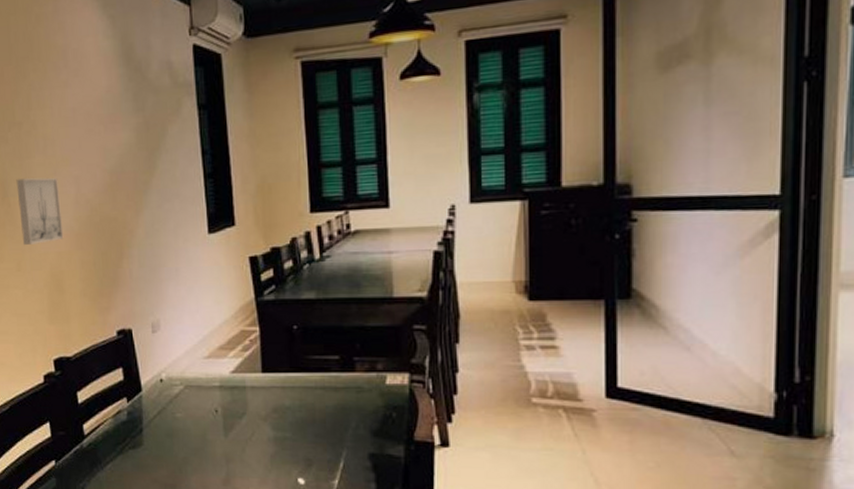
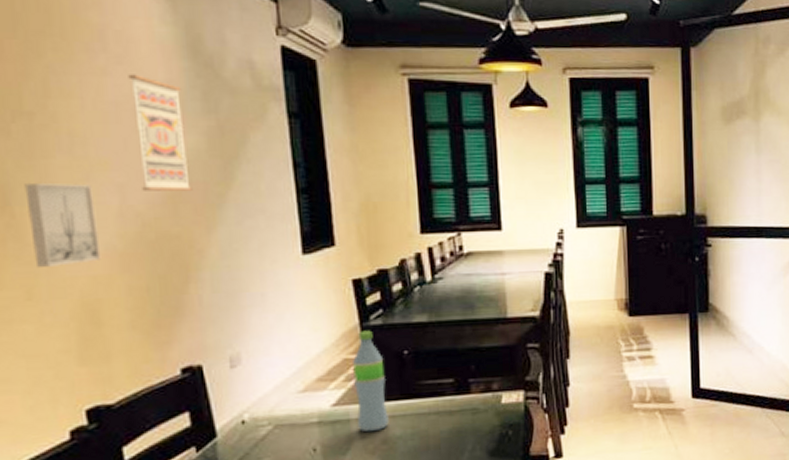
wall art: none [82,84,126,182] -> present [128,74,193,191]
water bottle: none [249,305,279,400] -> present [353,330,389,433]

